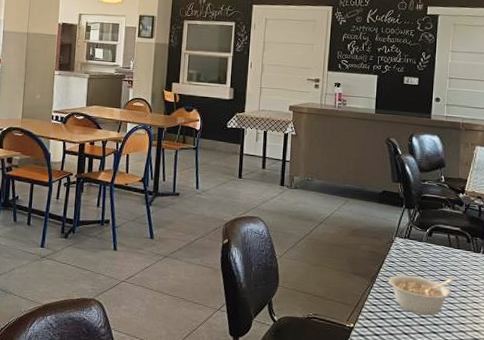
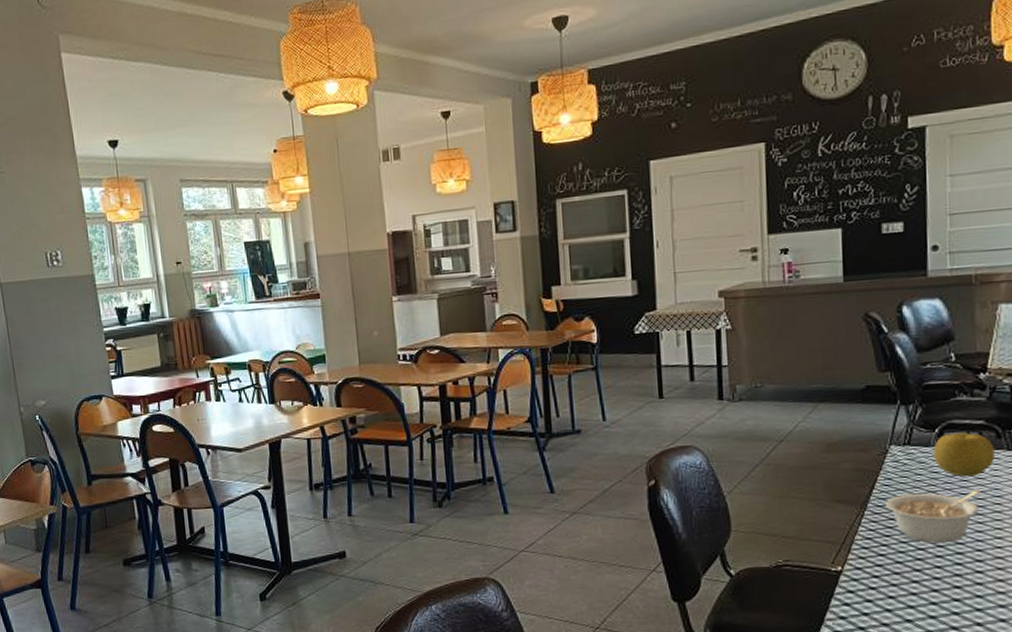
fruit: none [424,234,465,268] -> present [933,432,995,477]

